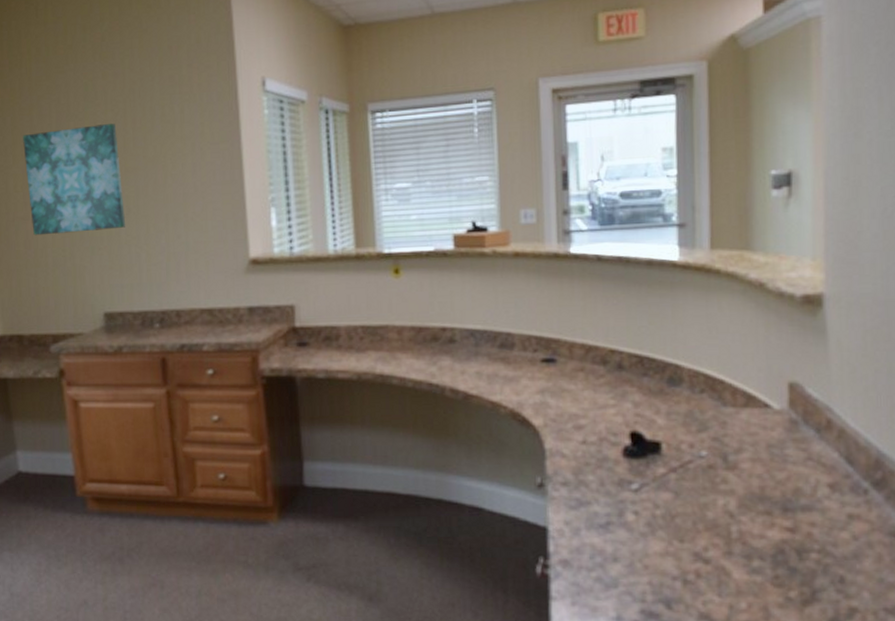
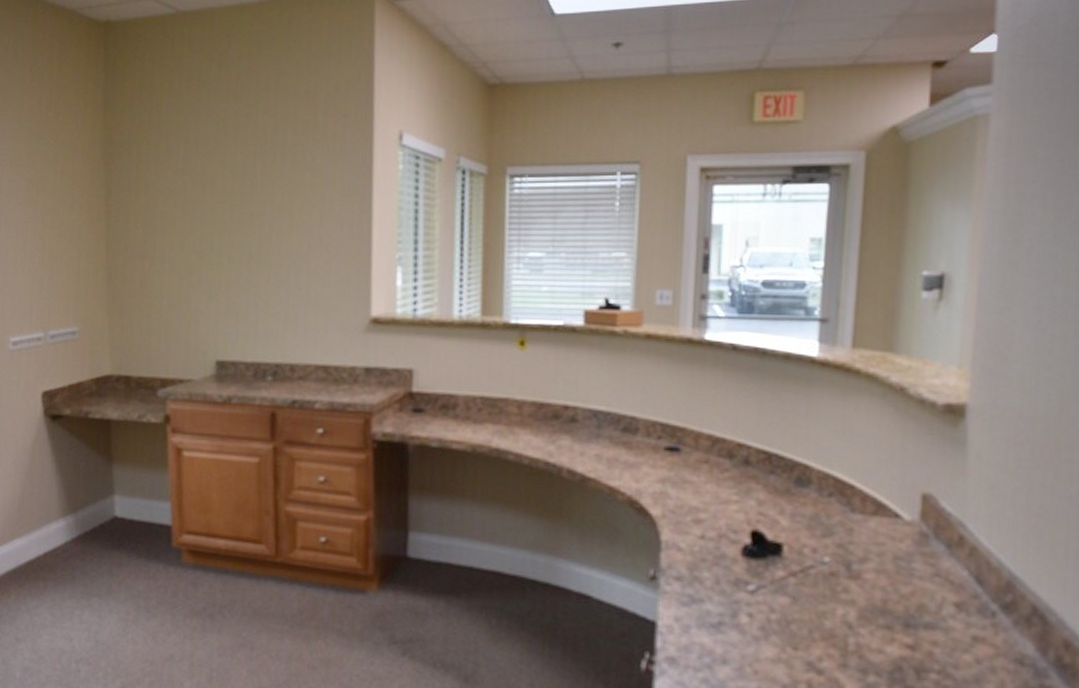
wall art: present [23,124,125,236] -> none [147,166,246,276]

